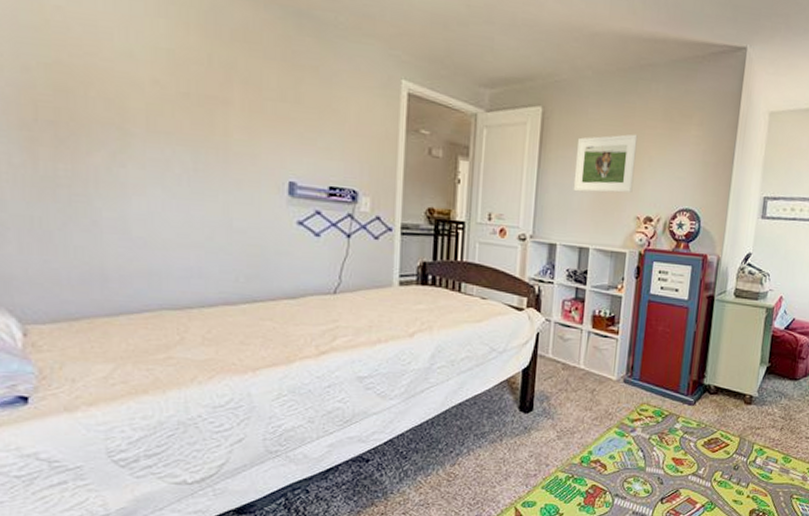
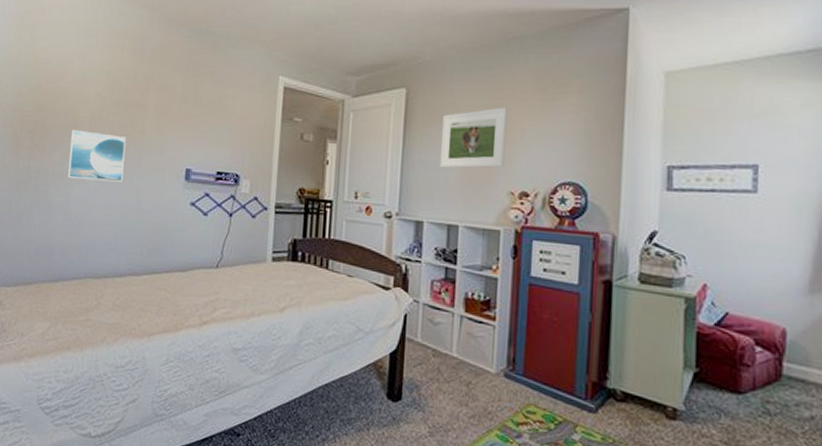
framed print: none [118,125,203,195] -> present [67,130,126,182]

